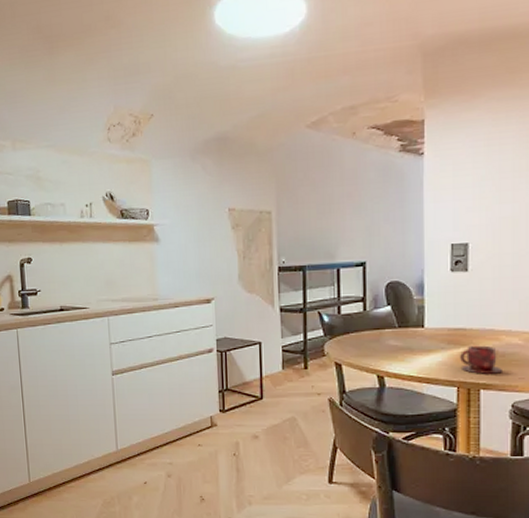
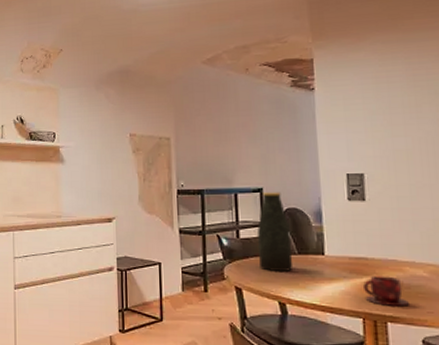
bottle: none [359,265,393,346] -> present [257,192,293,271]

